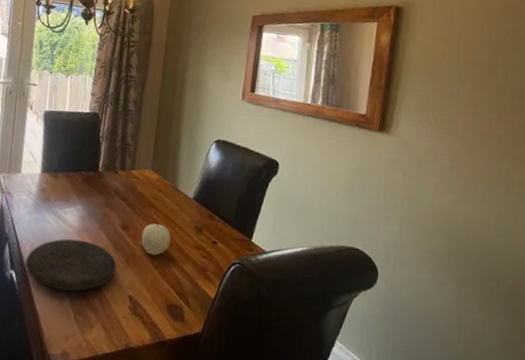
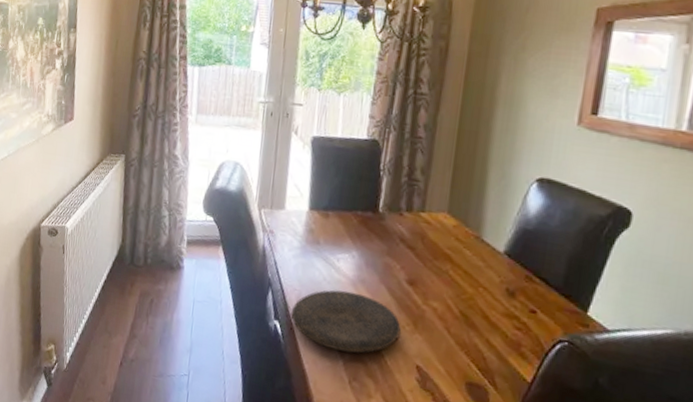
fruit: present [141,223,171,256] -> none [433,280,473,321]

